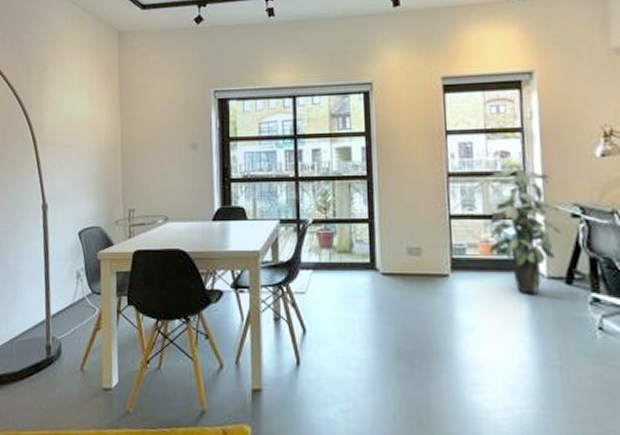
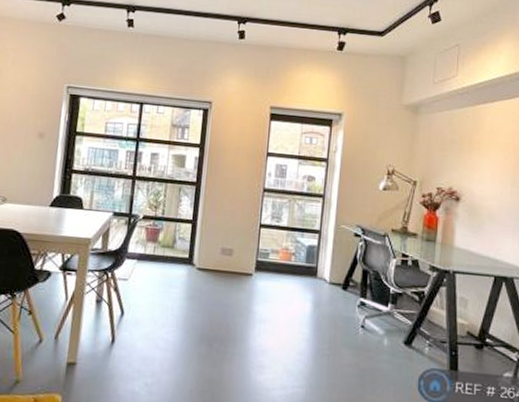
indoor plant: present [488,164,561,294] -> none [287,187,347,296]

